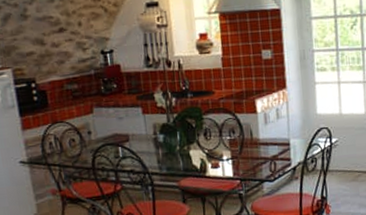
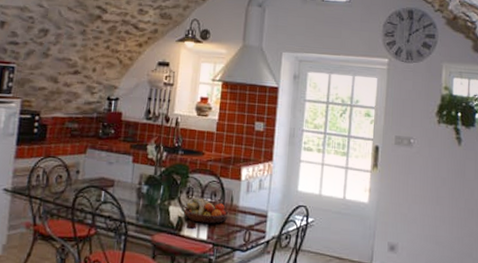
fruit bowl: none [205,137,252,162] -> present [184,198,230,224]

